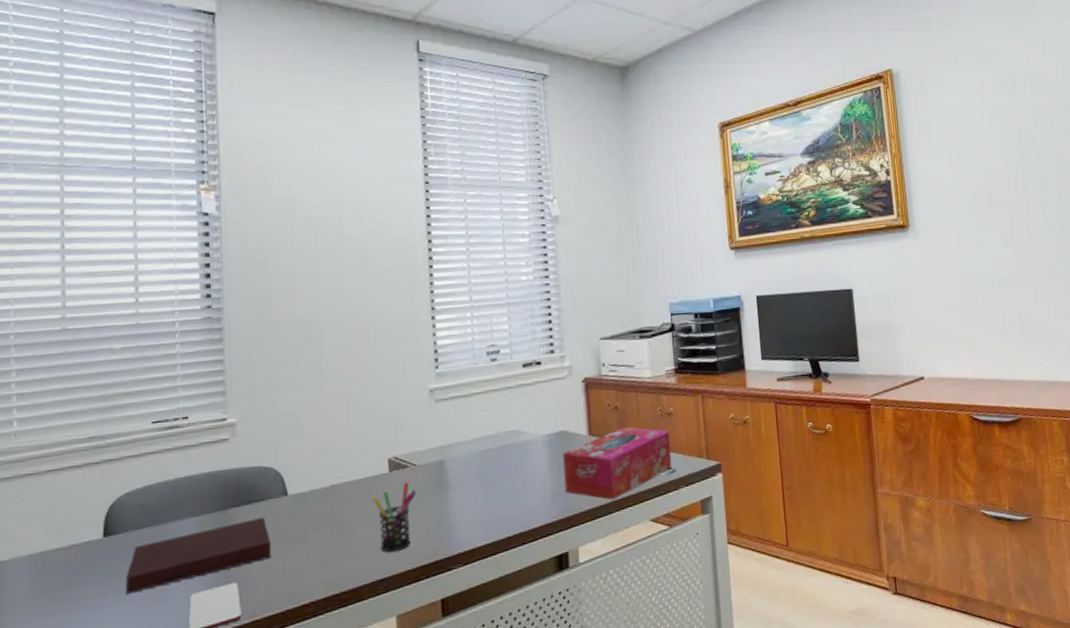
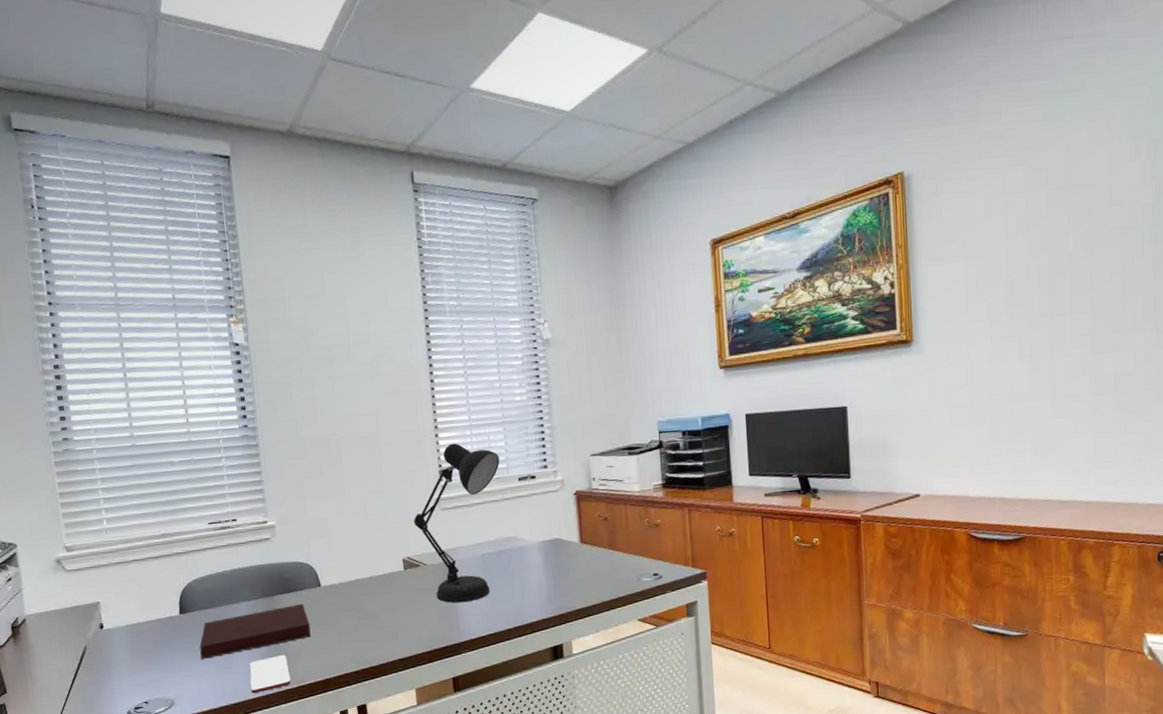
pen holder: present [372,482,416,553] -> none [391,579,428,637]
desk lamp: none [402,326,503,510] -> present [413,443,500,603]
tissue box: present [563,426,672,500] -> none [556,535,659,601]

